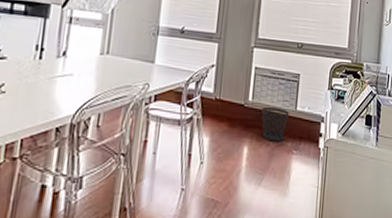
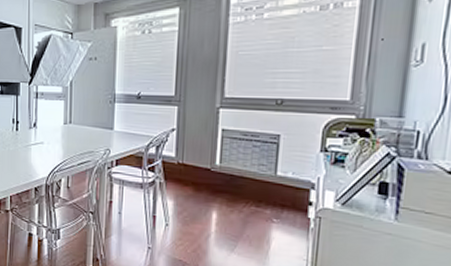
wastebasket: present [261,106,289,142] -> none [231,171,266,209]

